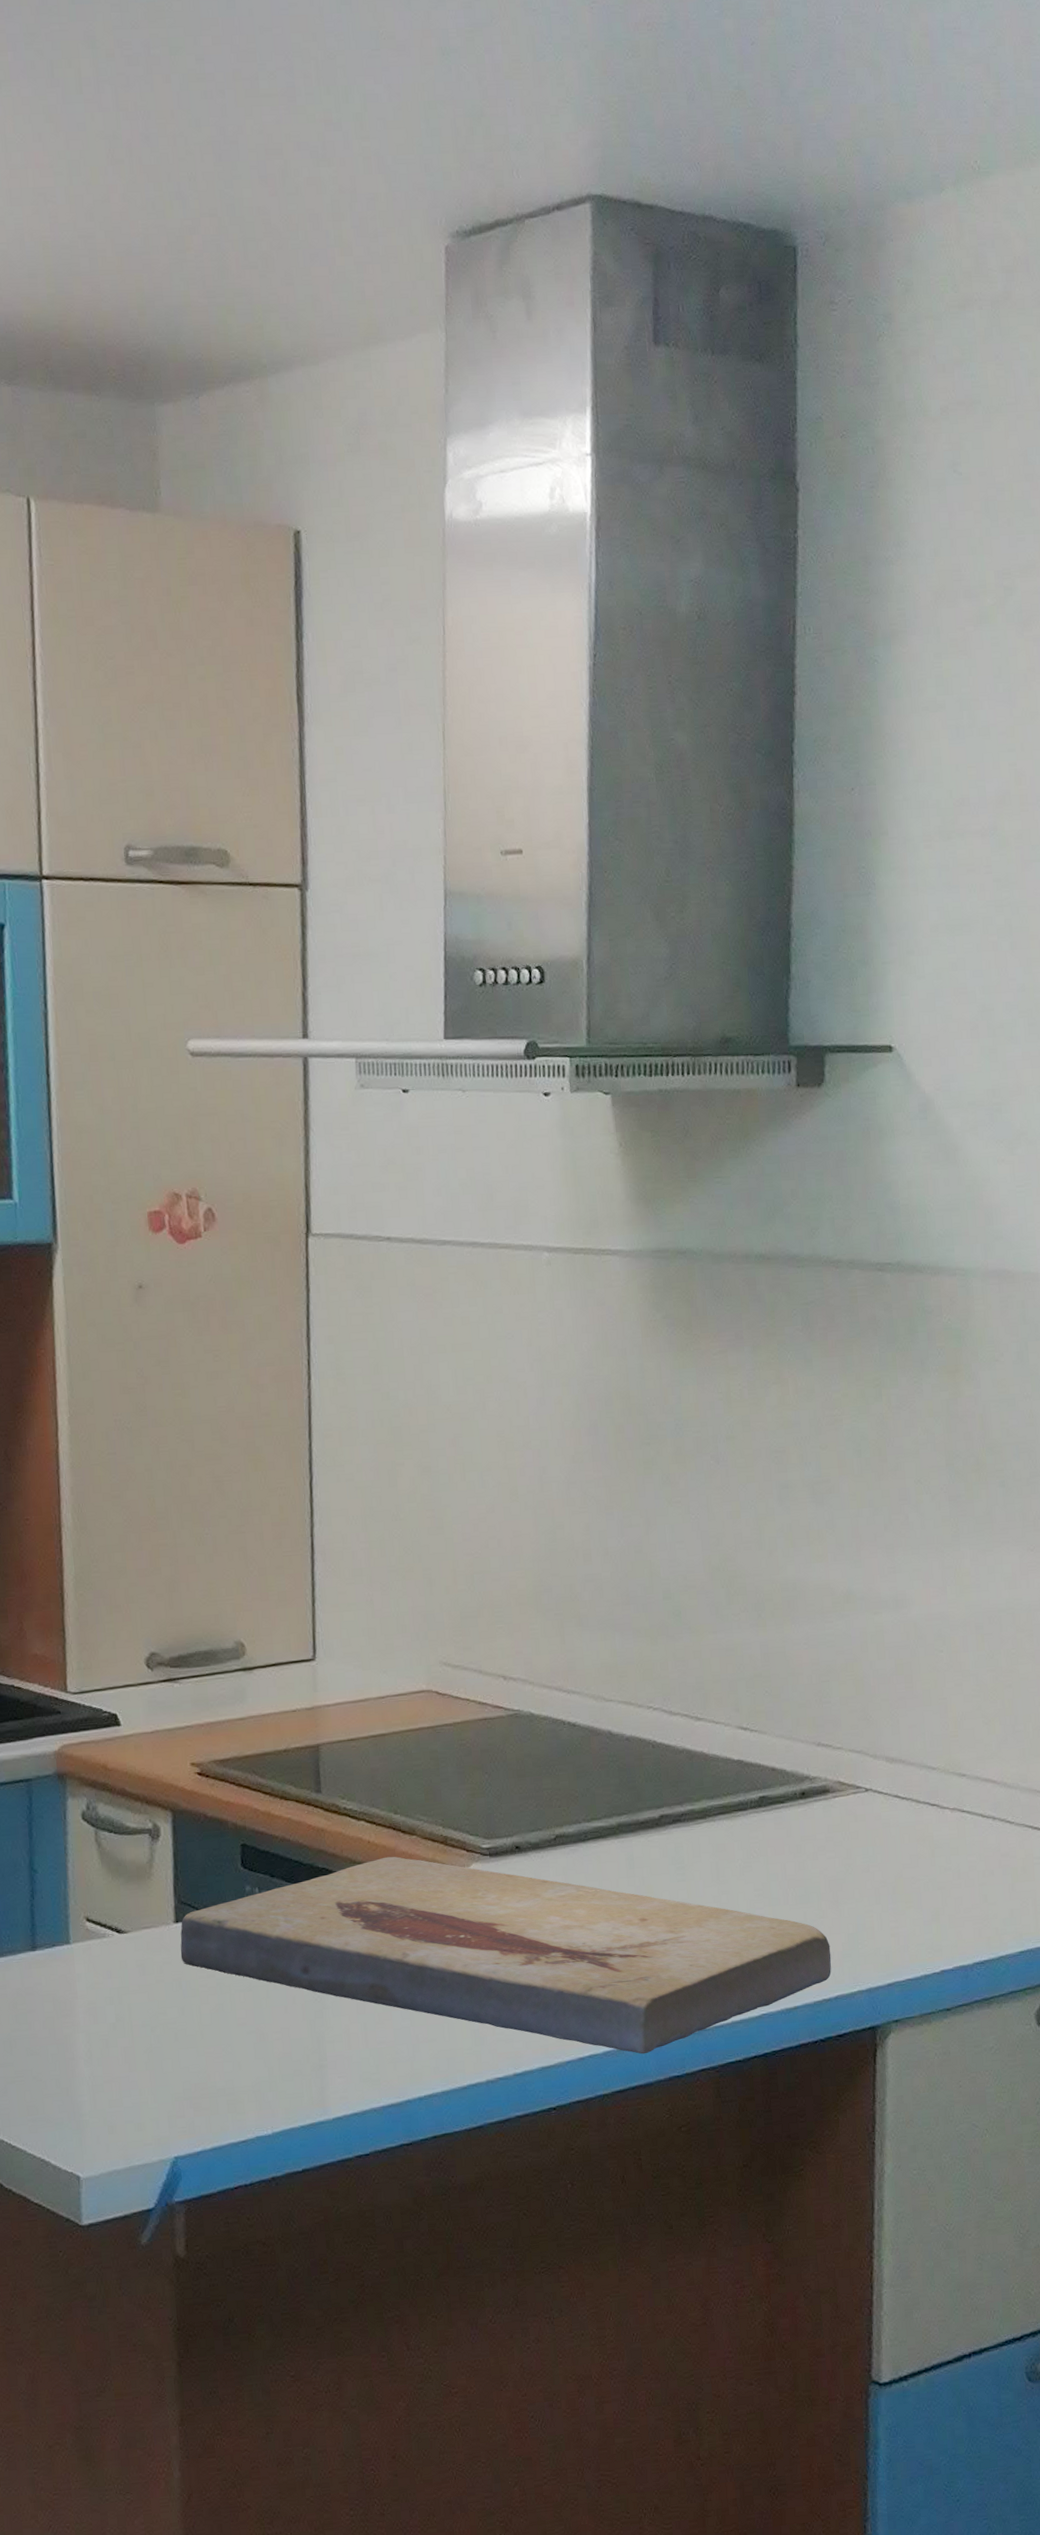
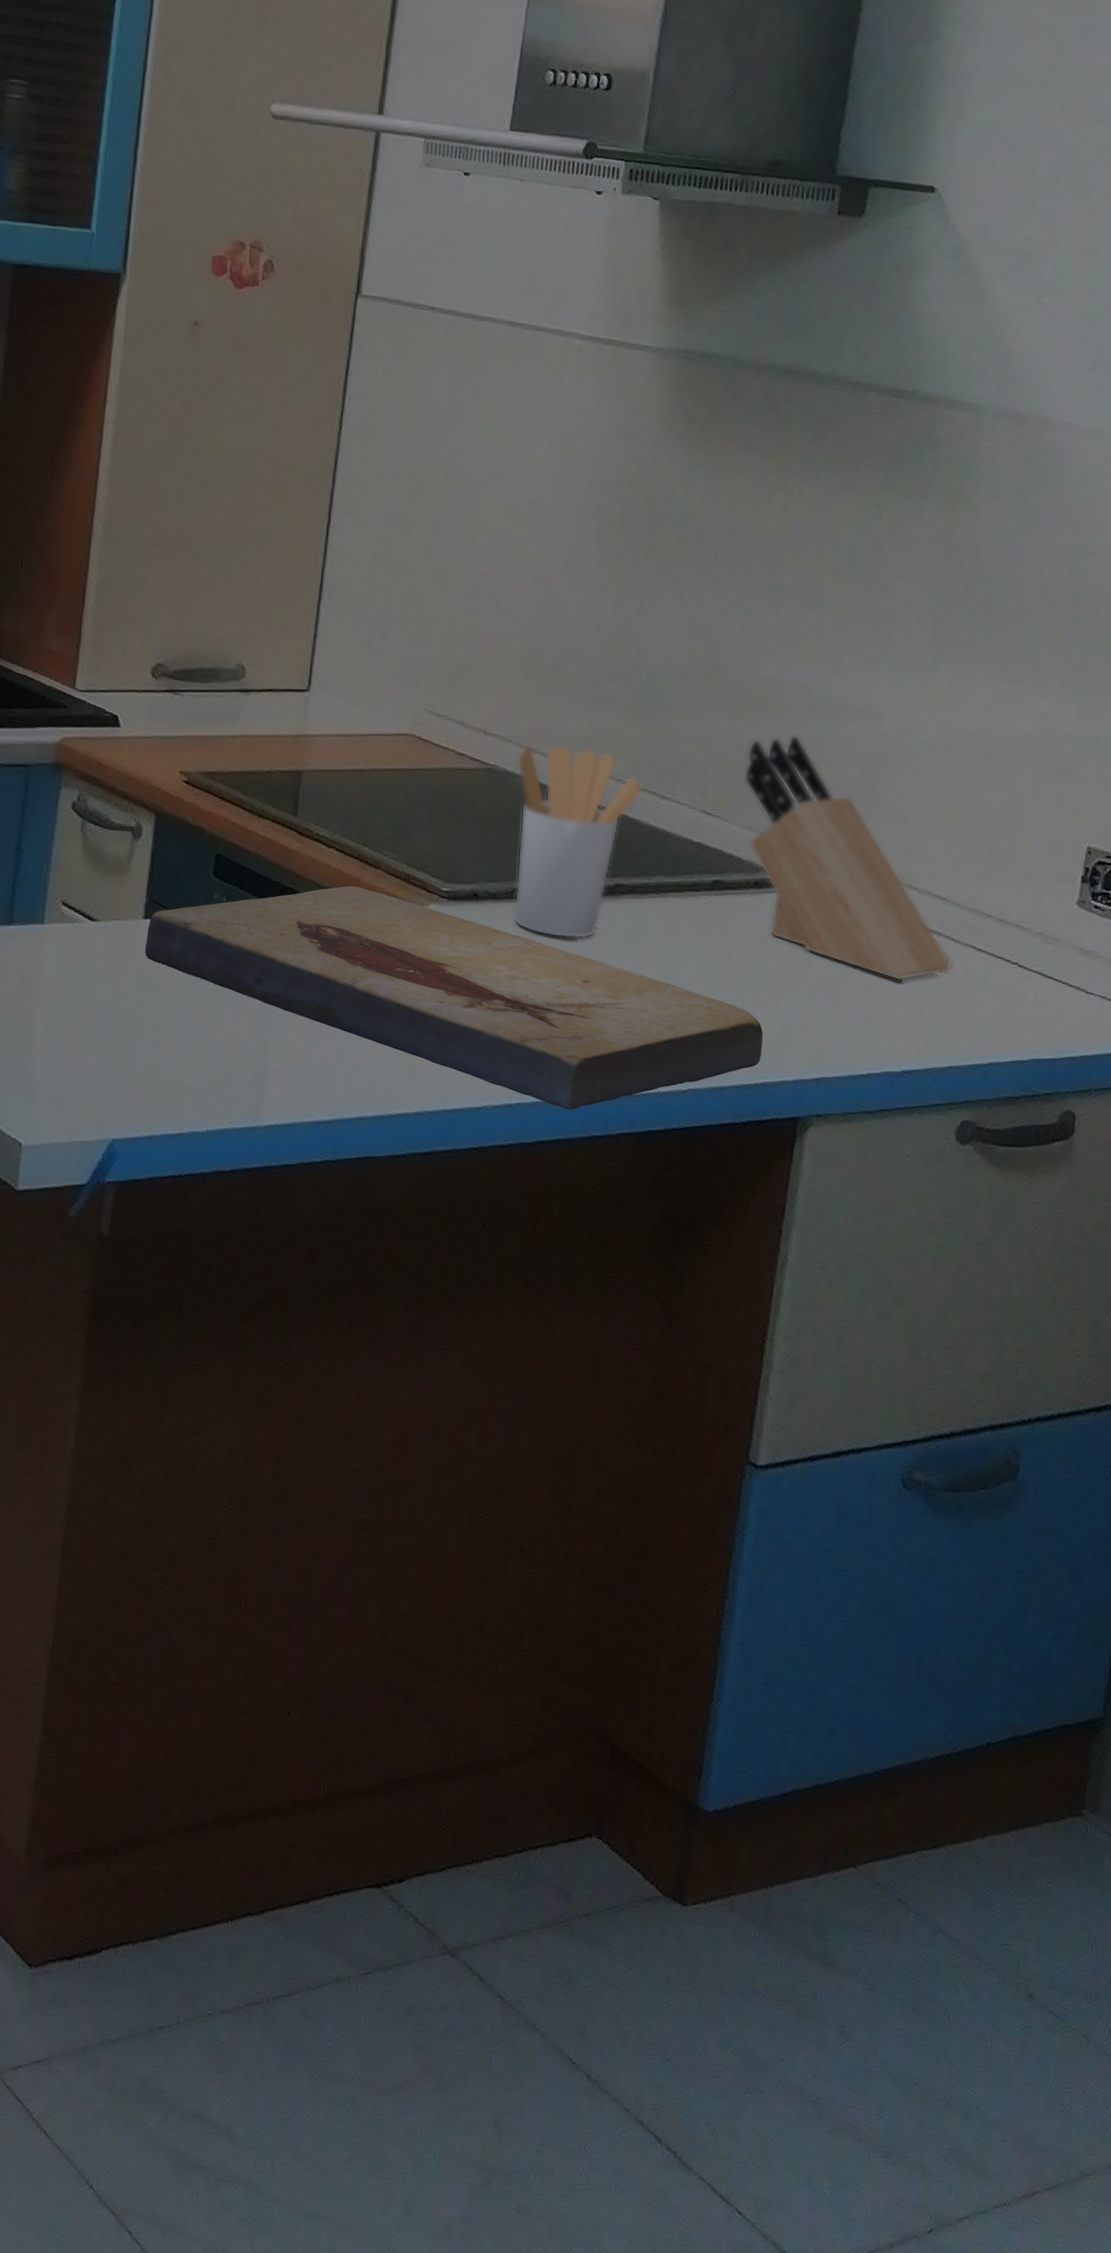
utensil holder: none [542,1678,676,1880] -> present [513,743,643,939]
knife block: none [776,1635,1012,1873] -> present [744,735,953,981]

